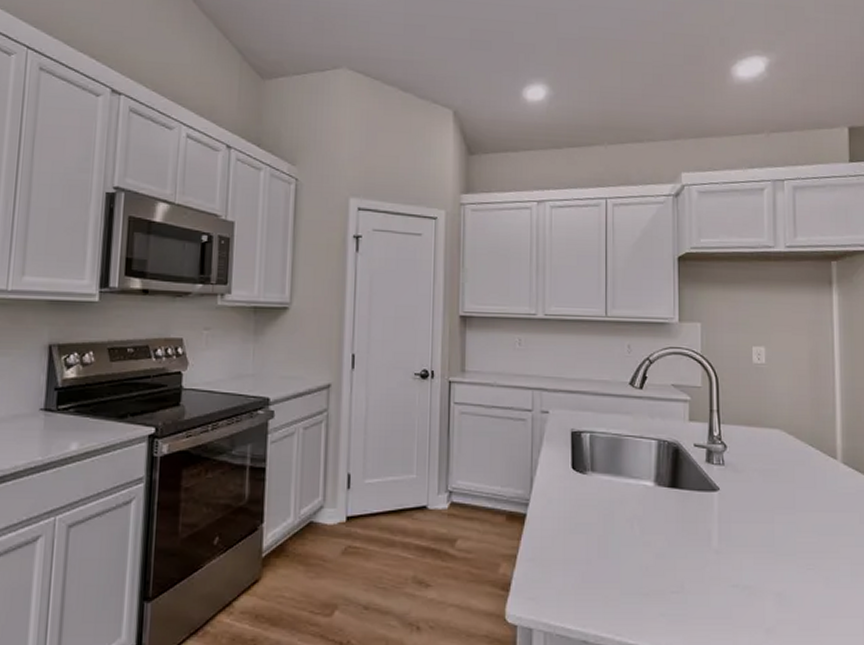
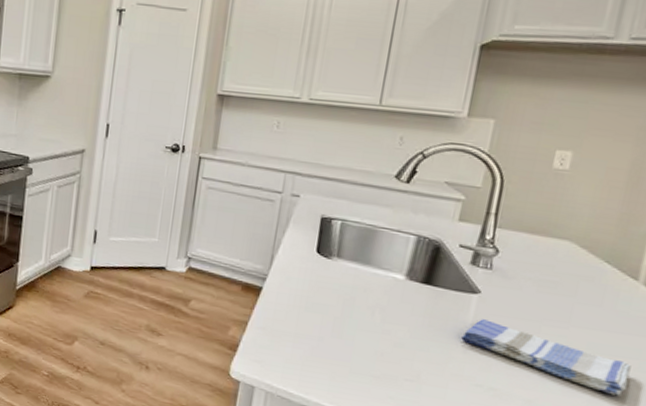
dish towel: none [712,516,852,574] -> present [461,319,631,396]

